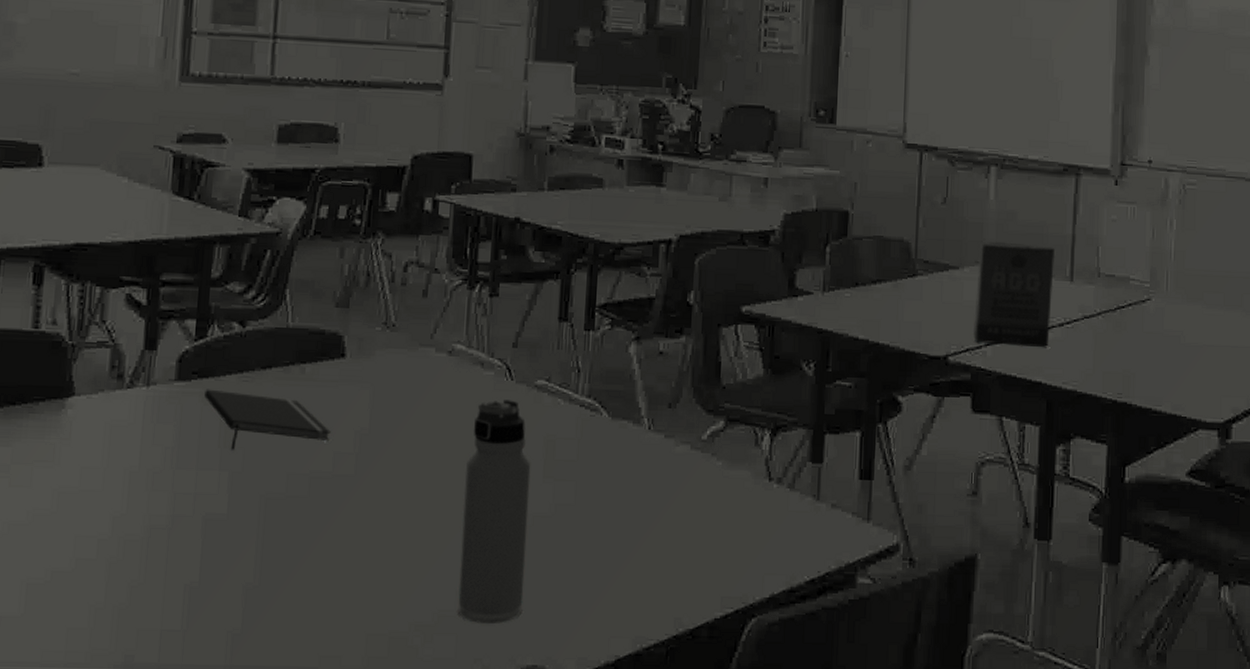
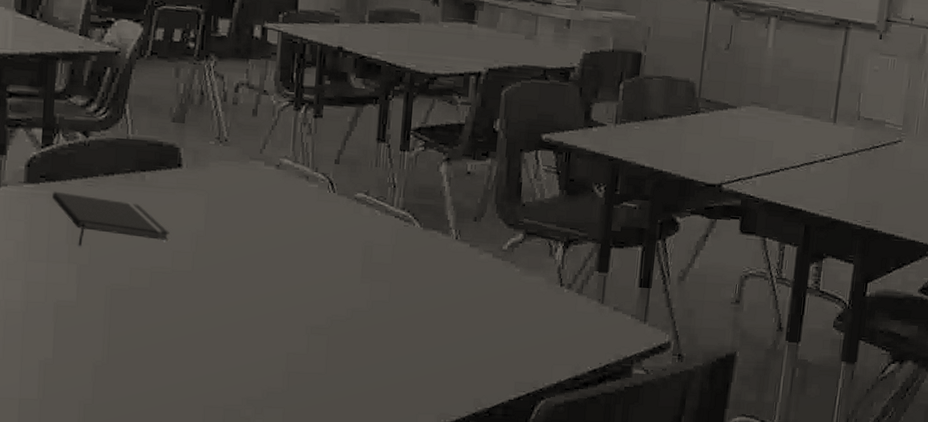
thermos bottle: present [457,400,531,623] -> none [284,209,351,400]
product box: present [972,241,1056,348] -> none [745,84,822,180]

